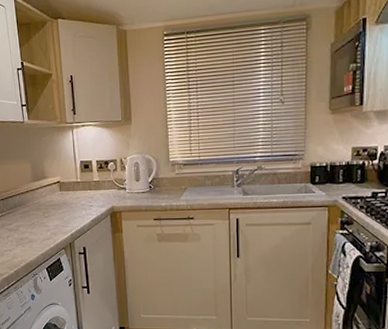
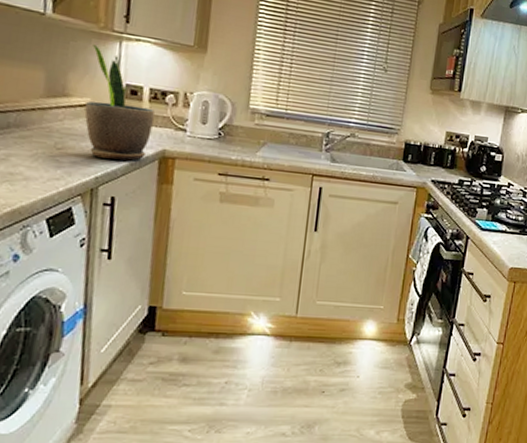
potted plant: none [55,137,102,219] -> present [85,45,155,161]

